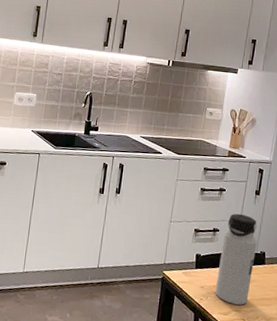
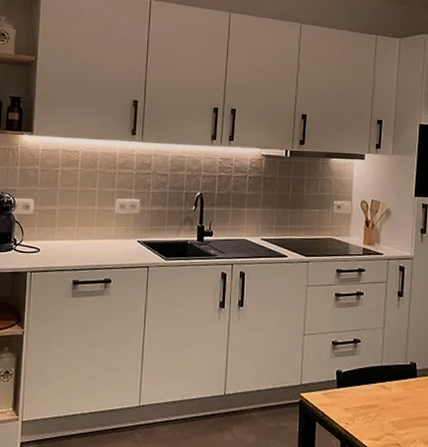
water bottle: present [215,213,257,305] -> none [362,319,405,427]

